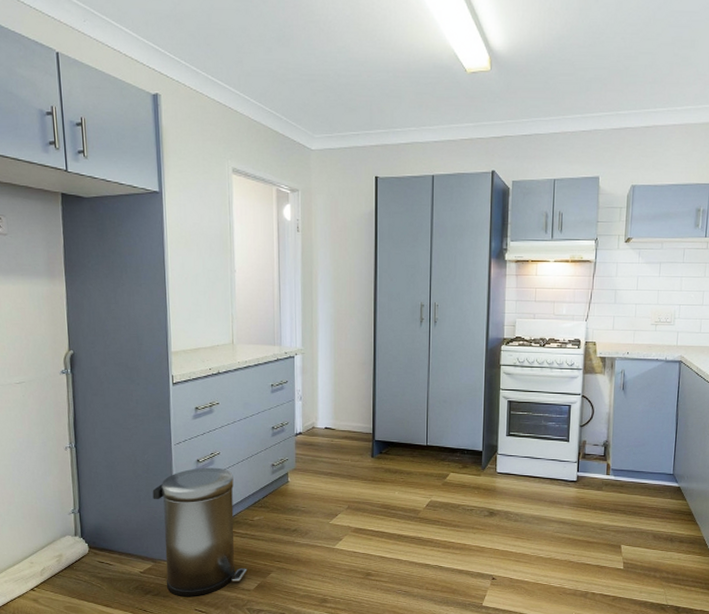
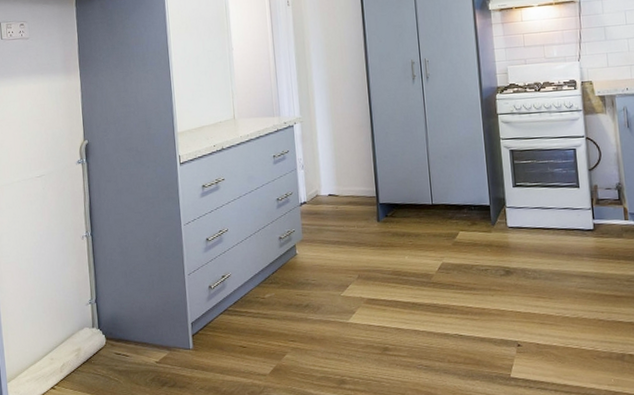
pedal bin: present [152,467,248,597] -> none [165,245,262,387]

